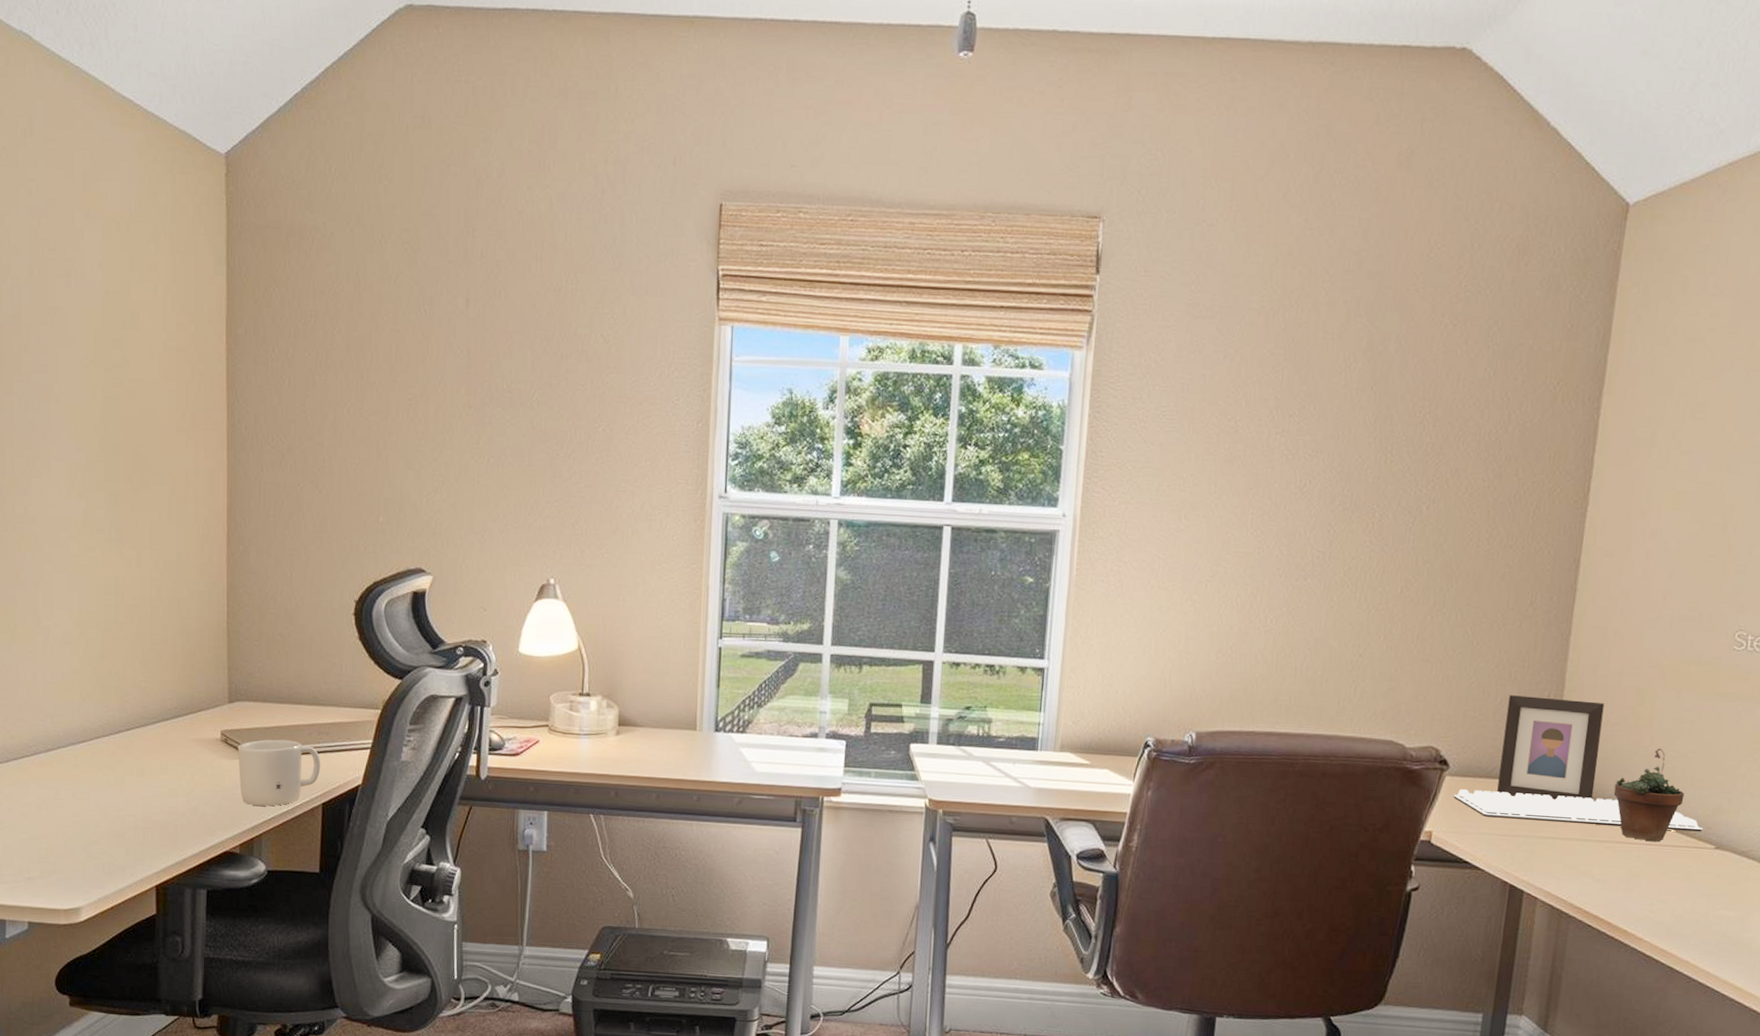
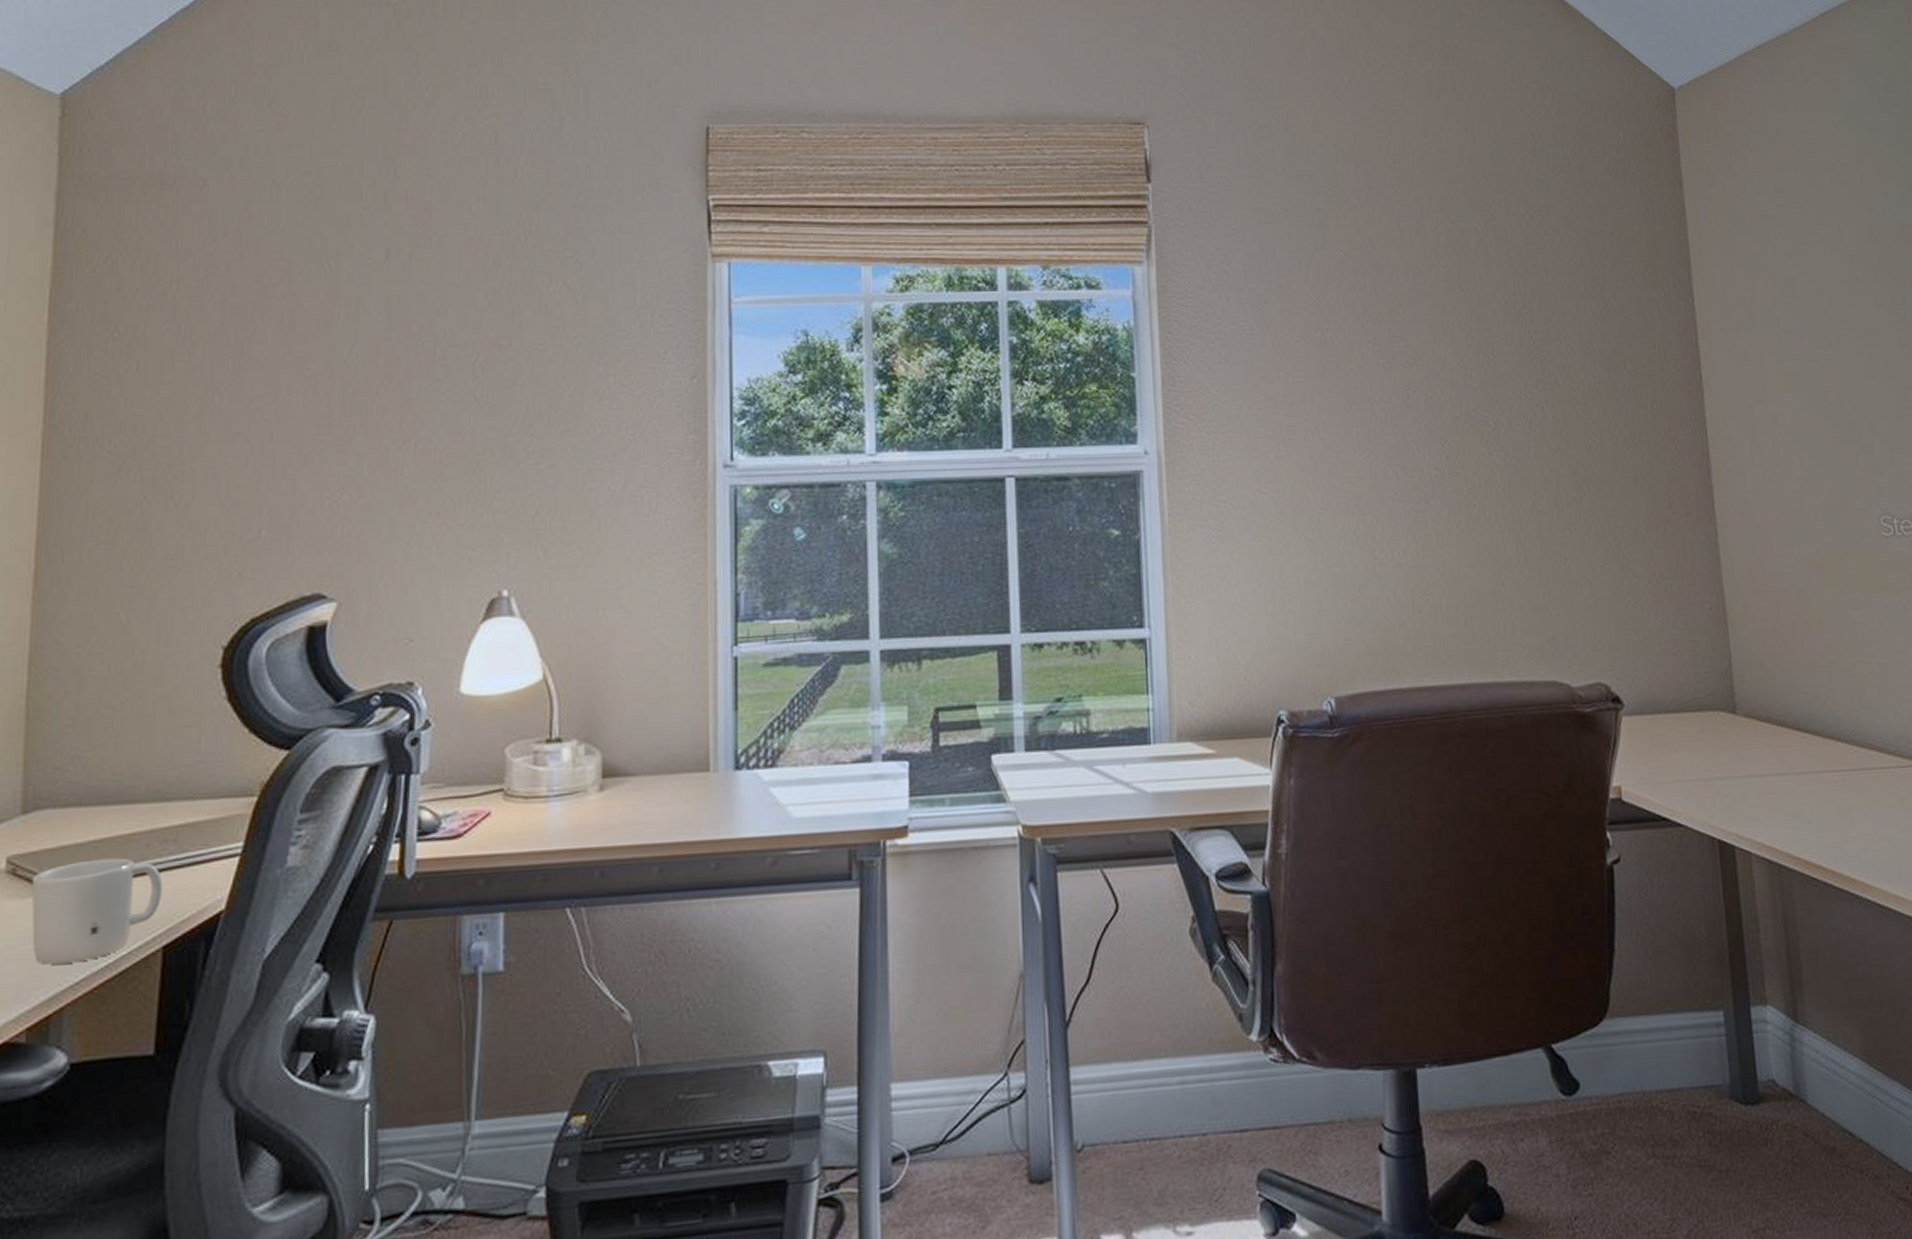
keyboard: present [1453,789,1703,832] -> none [1635,720,1903,761]
picture frame: present [1497,695,1605,801] -> none [1670,610,1783,733]
succulent plant: present [1613,748,1685,842] -> none [1801,655,1876,767]

